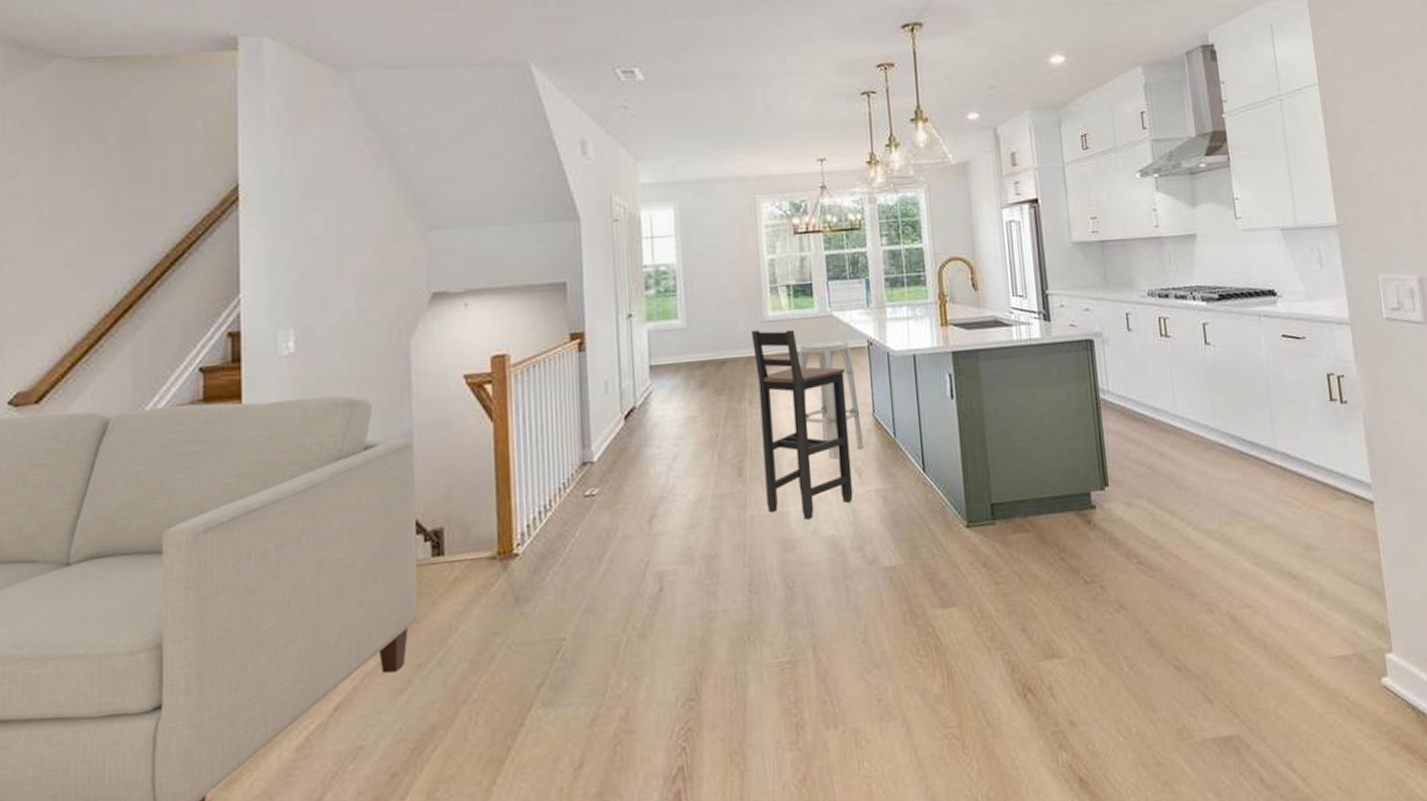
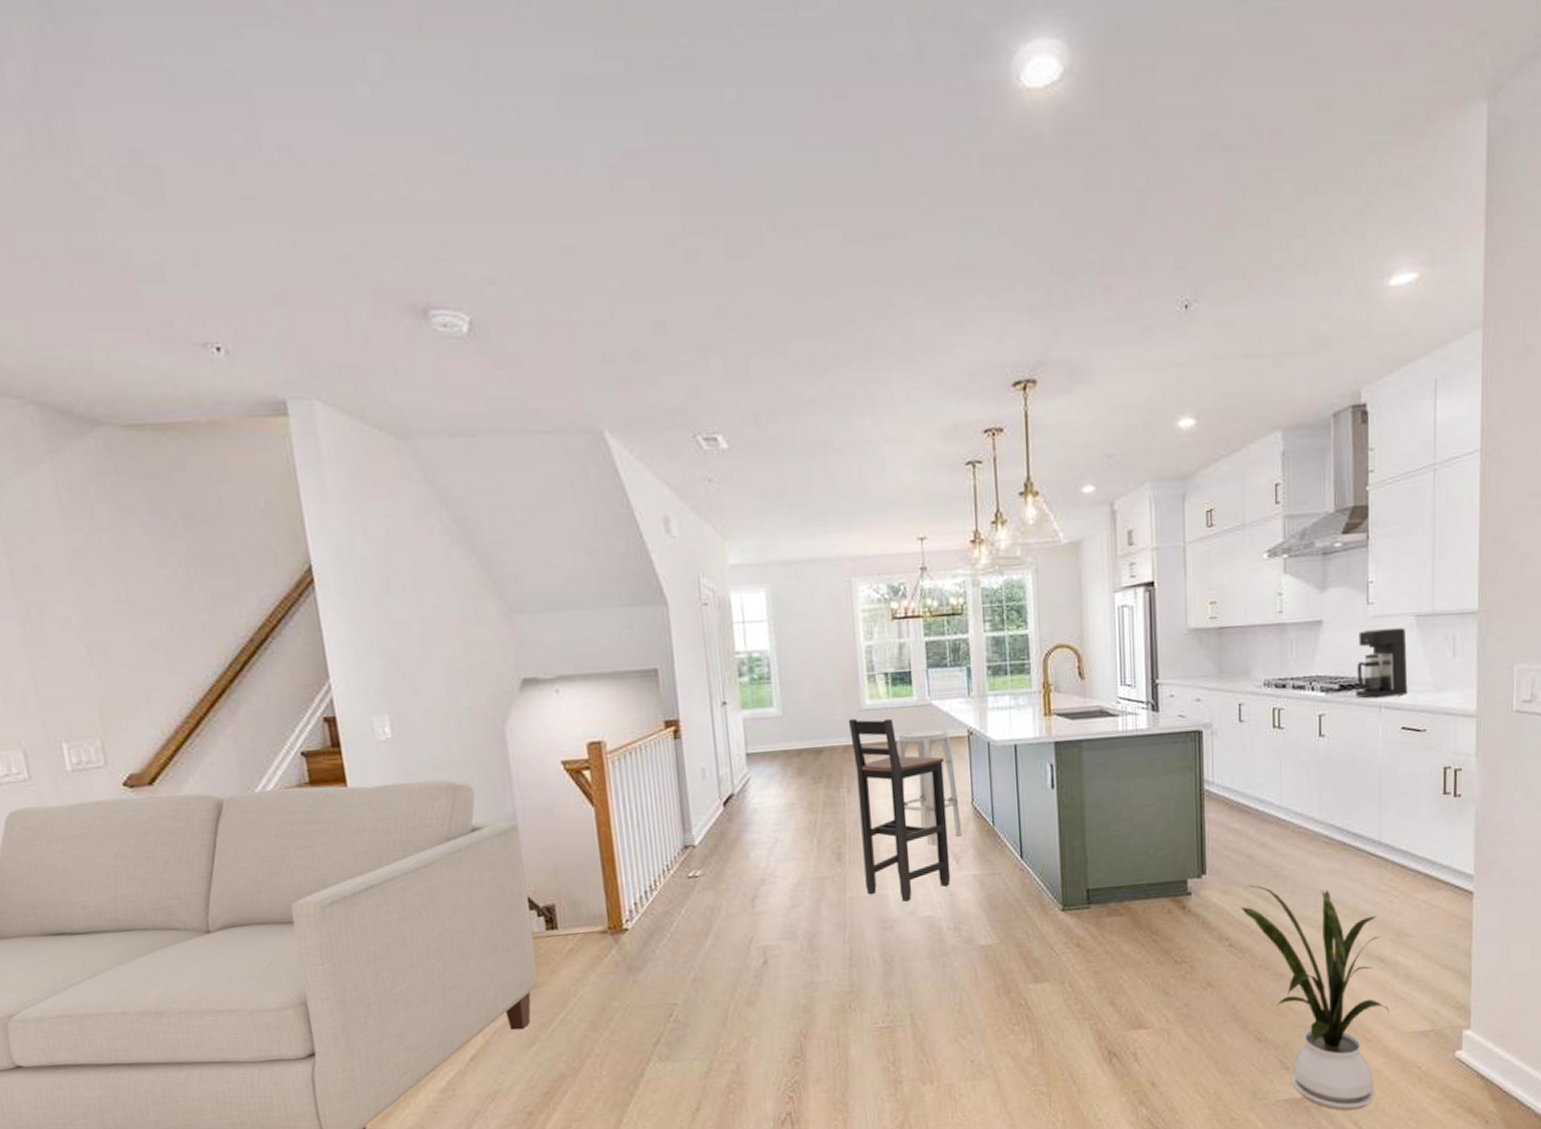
house plant: none [1145,497,1308,751] -> present [1240,885,1390,1111]
coffee maker: none [1231,240,1283,308] -> present [1356,628,1408,699]

